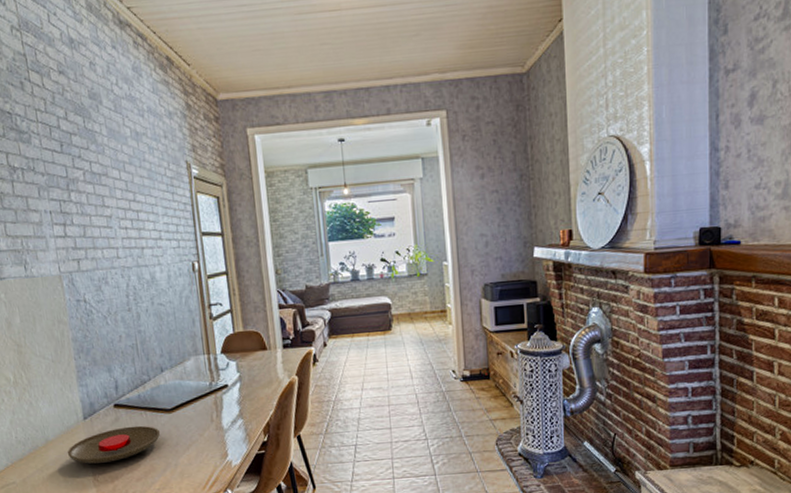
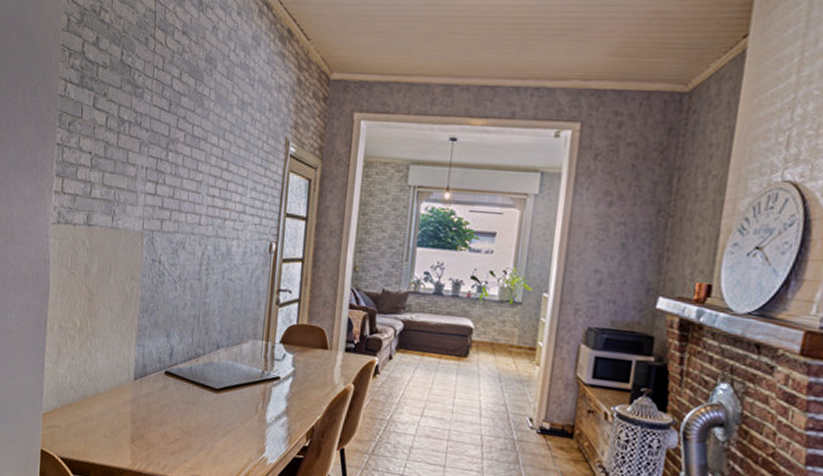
plate: present [67,425,161,464] -> none [112,396,204,429]

